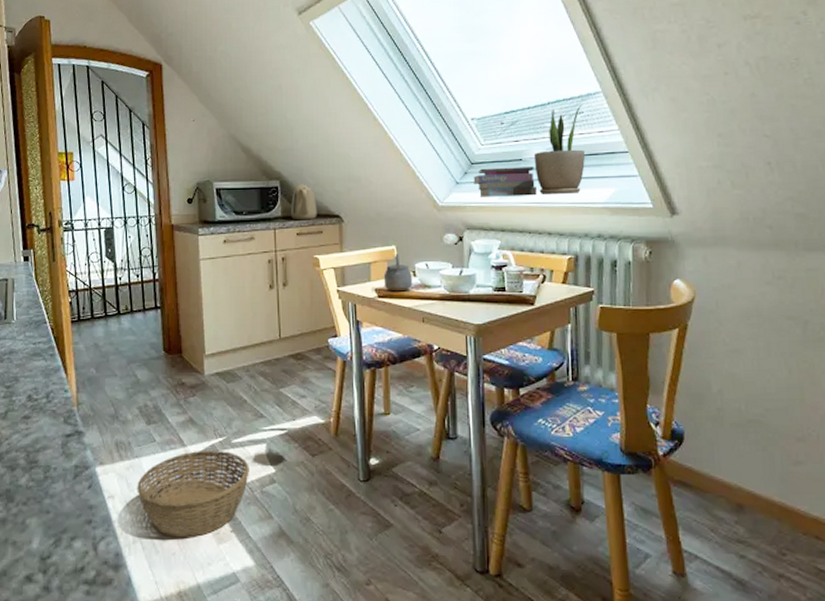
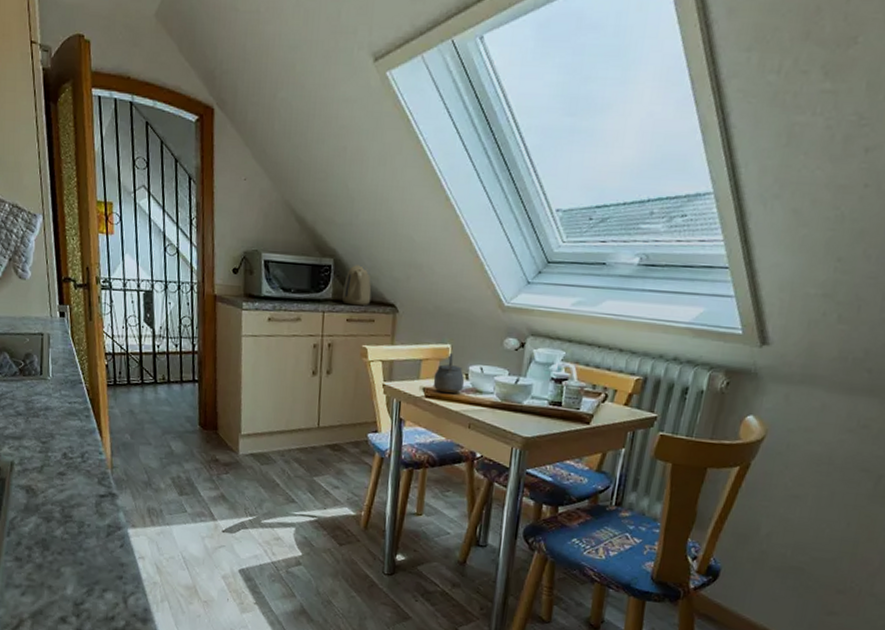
basket: present [137,450,249,538] -> none [166,526,277,604]
books: present [473,166,537,197] -> none [546,269,618,307]
potted plant: present [533,104,586,196] -> none [618,206,688,309]

